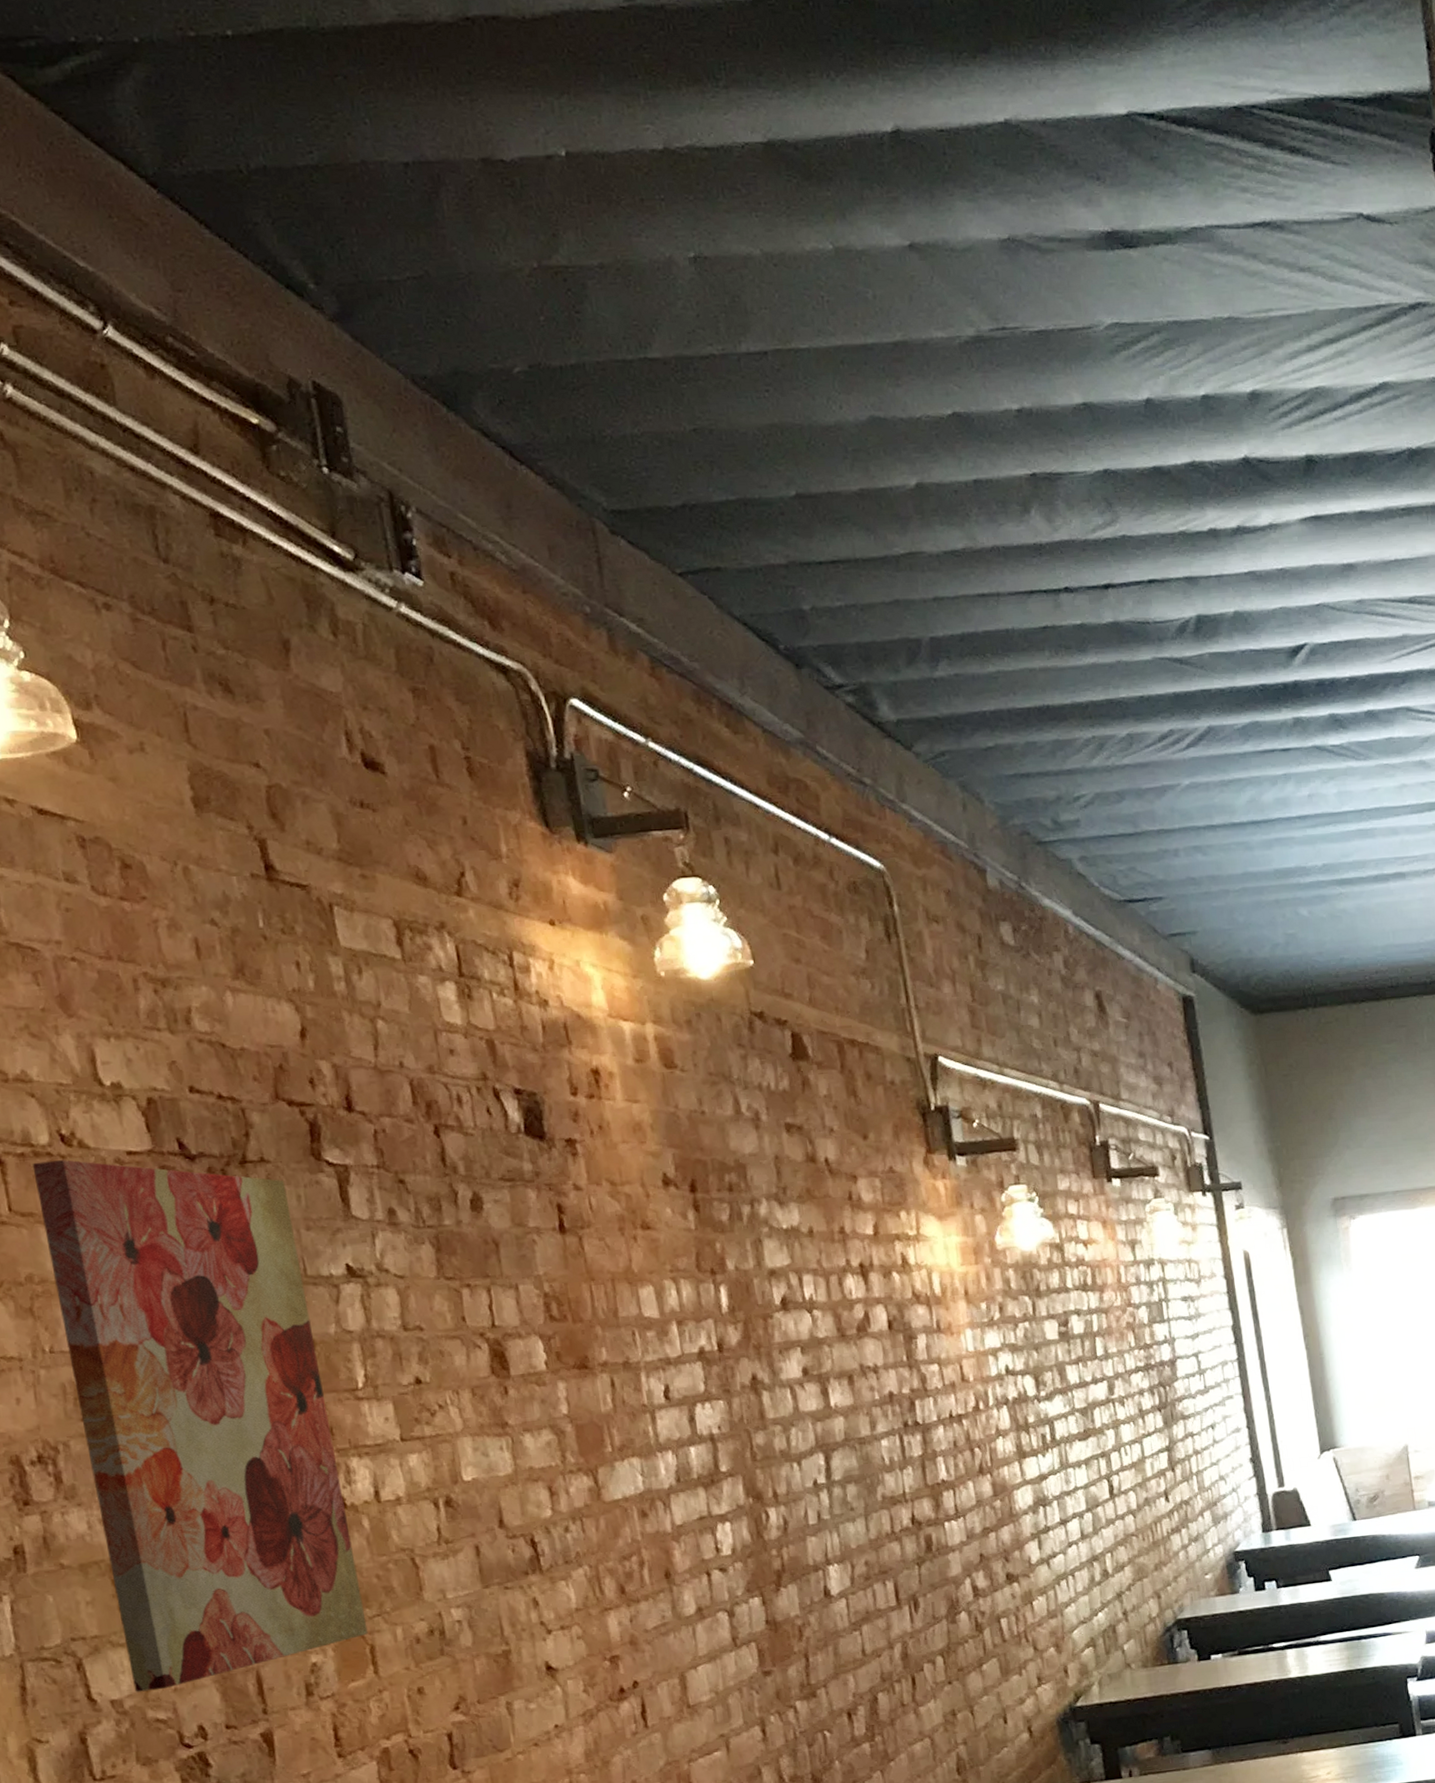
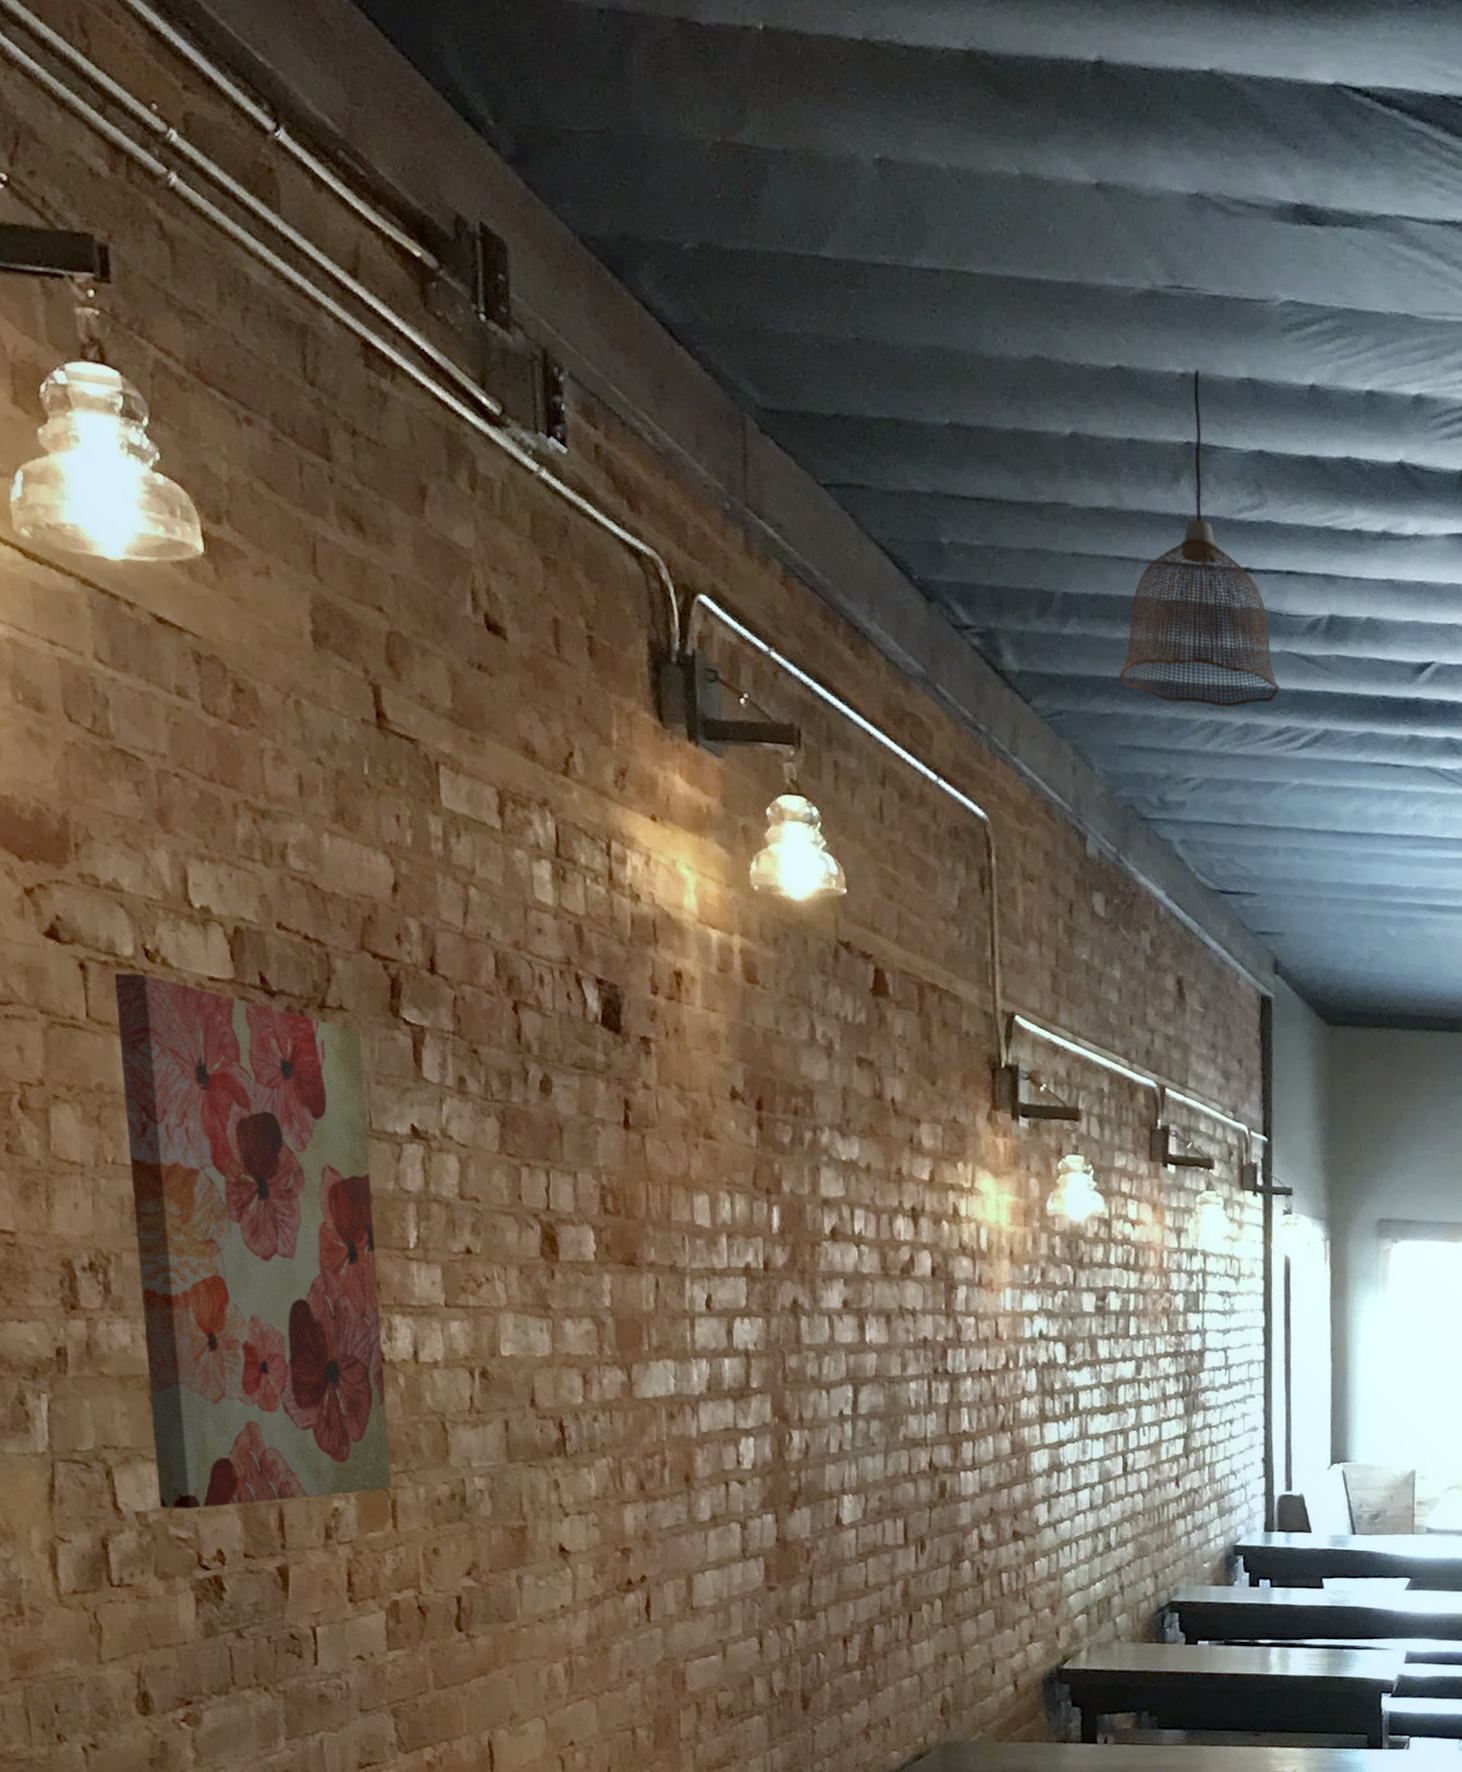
pendant lamp: none [996,404,1158,725] -> present [1119,370,1280,708]

